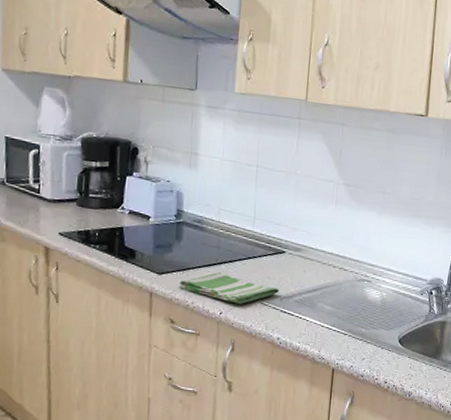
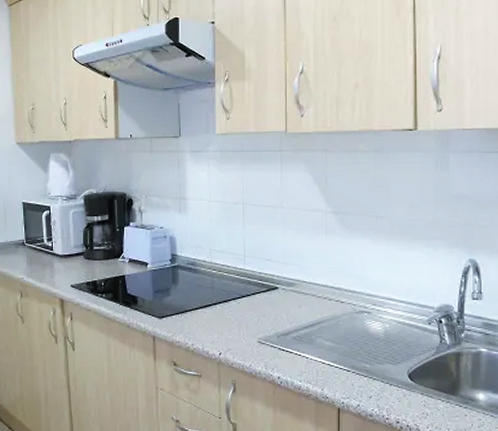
dish towel: present [178,272,279,304] -> none [178,312,276,344]

